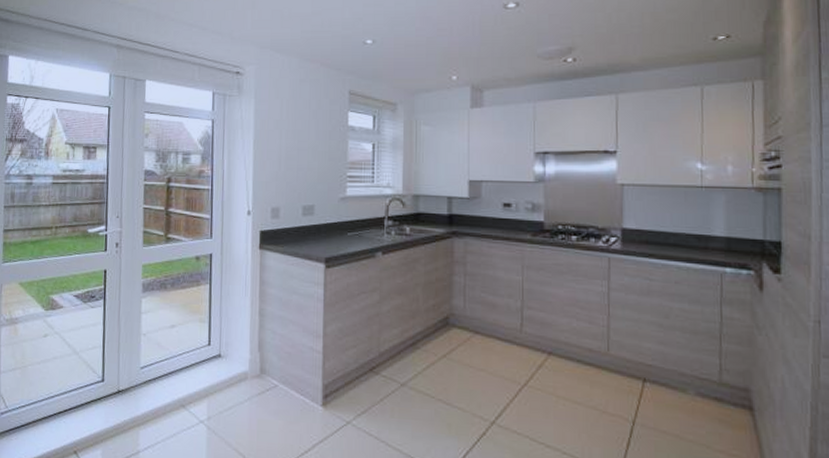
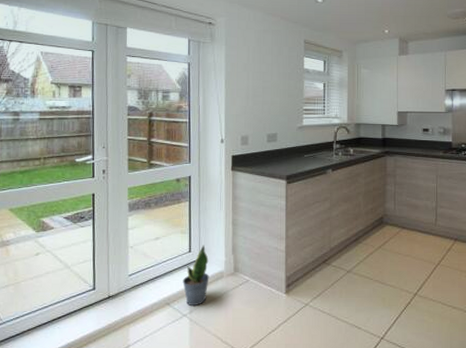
potted plant: none [200,337,231,411] -> present [182,245,209,306]

